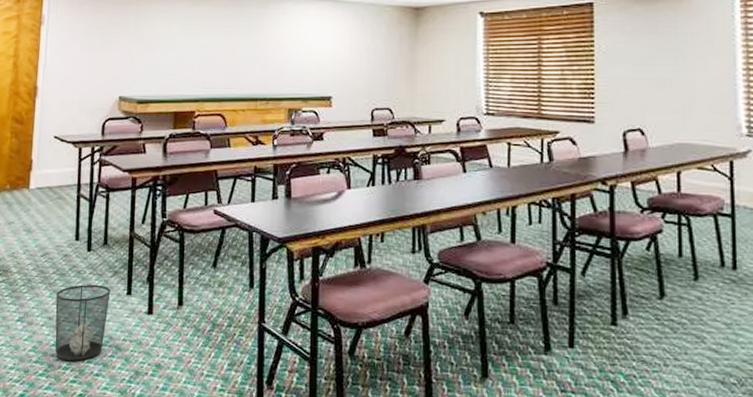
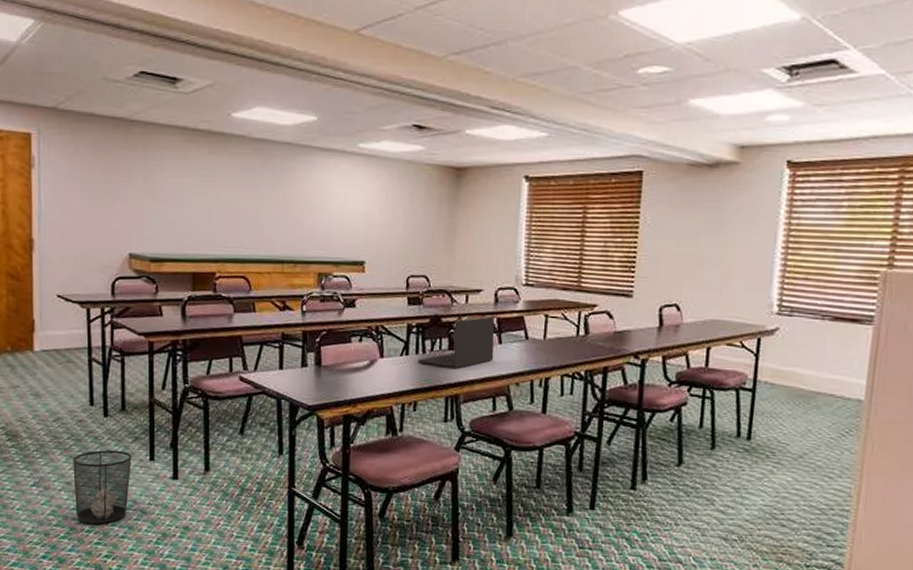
laptop: none [384,145,459,199] -> present [418,316,495,369]

